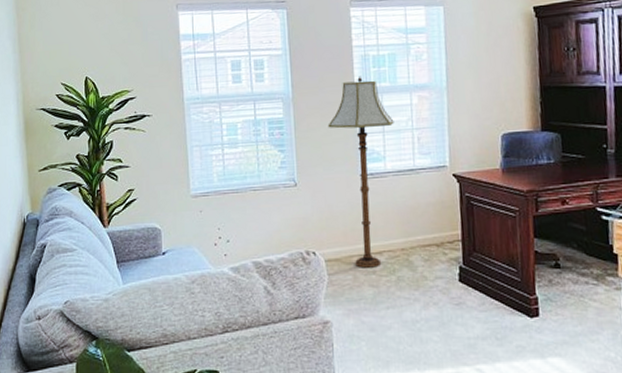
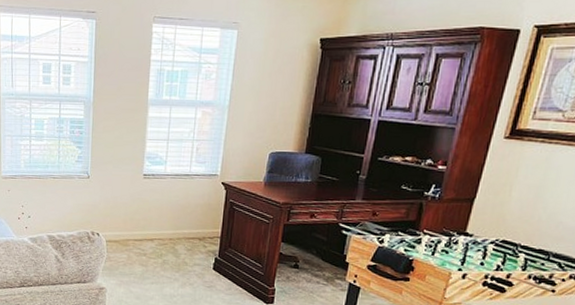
floor lamp: present [327,75,394,268] -> none [121,88,178,251]

